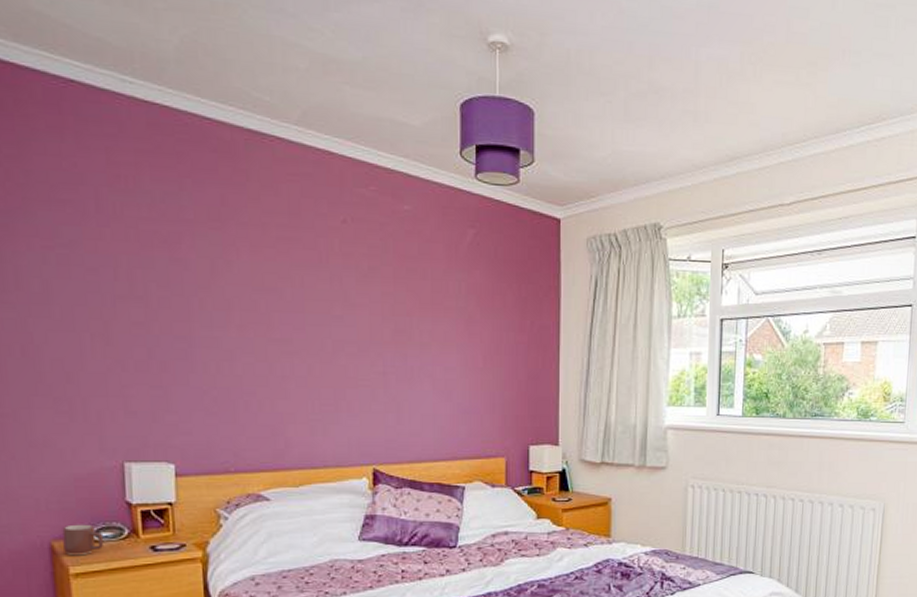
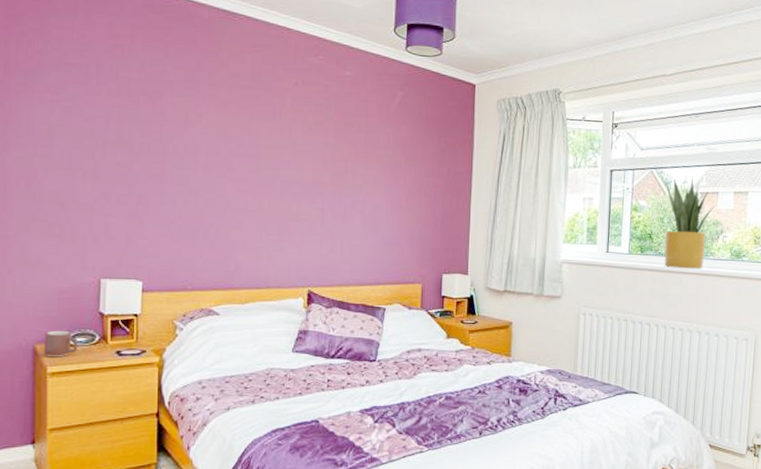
planter: none [782,326,841,432] -> present [664,177,716,269]

